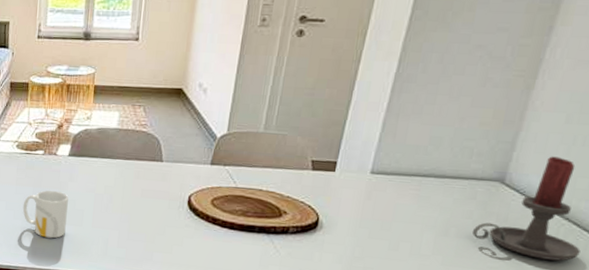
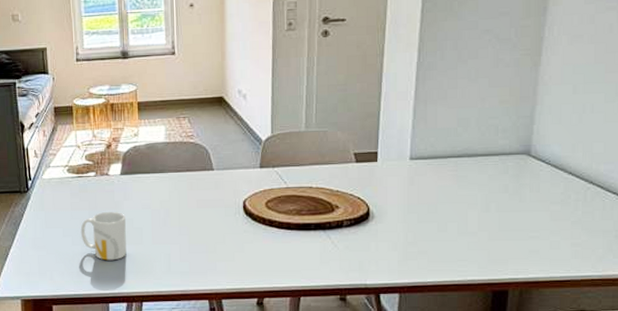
candle holder: present [472,156,581,261] -> none [511,125,608,223]

